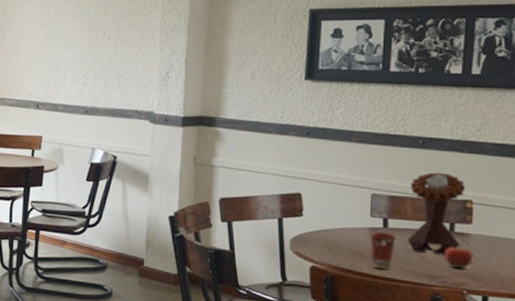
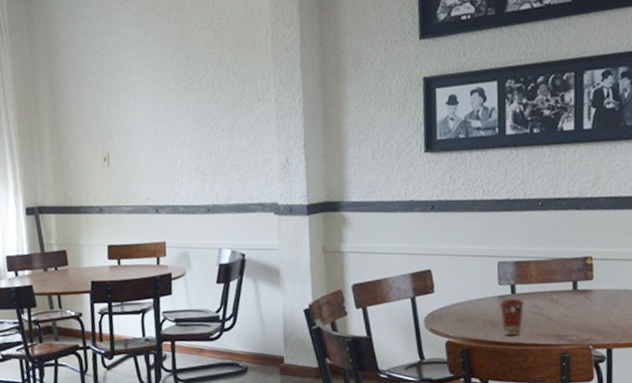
mushroom: present [407,172,466,256] -> none [534,232,585,315]
fruit: present [443,245,473,269] -> none [569,302,596,326]

